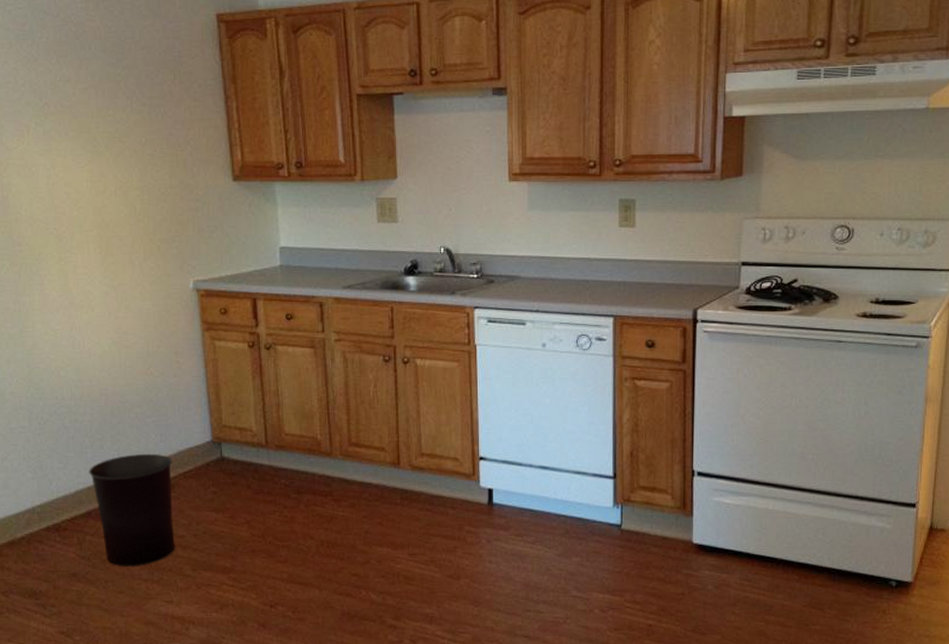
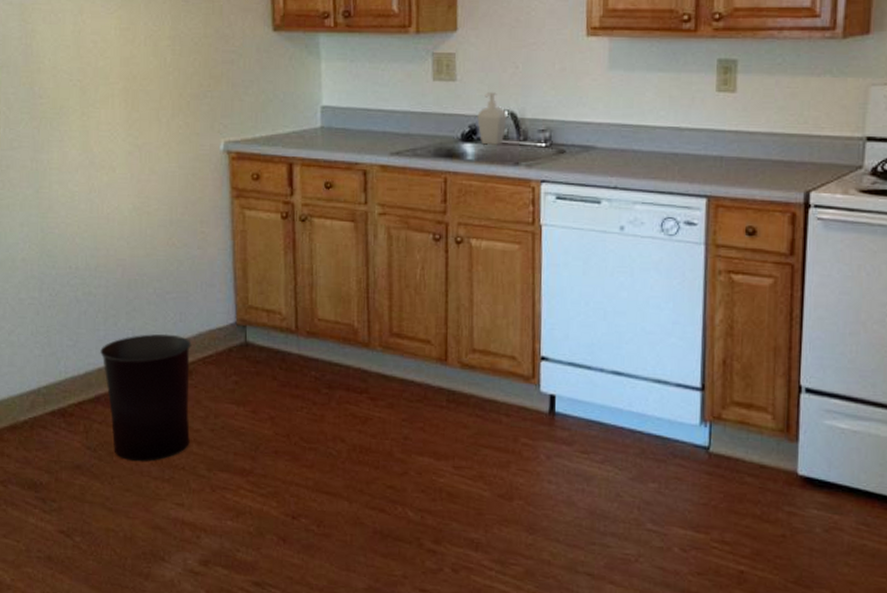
soap bottle: none [417,232,444,277] -> present [477,92,508,145]

